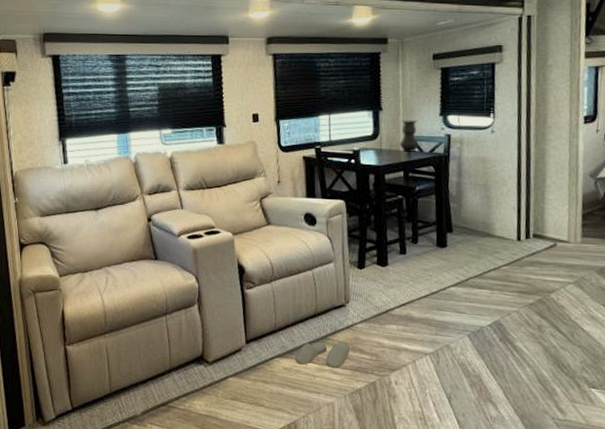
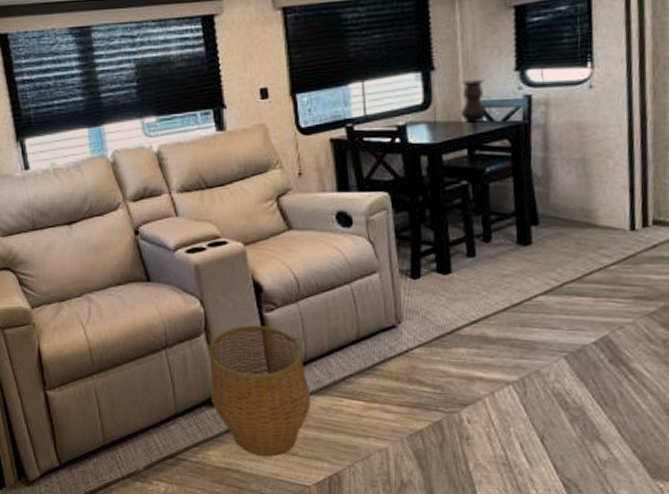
basket: none [198,299,277,407] -> present [207,325,311,457]
slippers: present [295,341,350,367] -> none [334,371,405,404]

